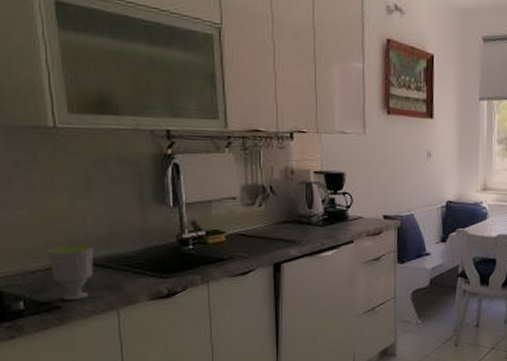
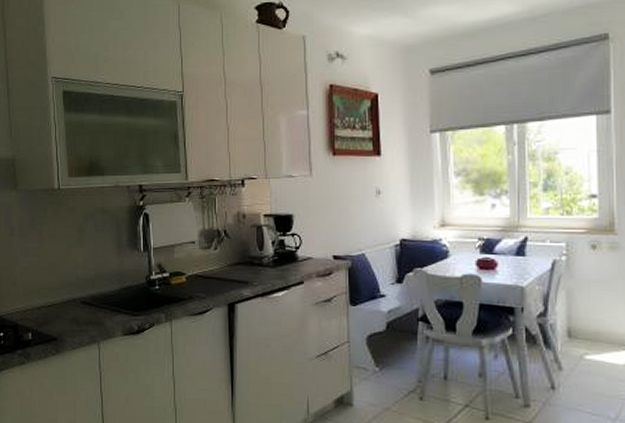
cup: present [46,245,94,301] -> none [49,285,83,334]

